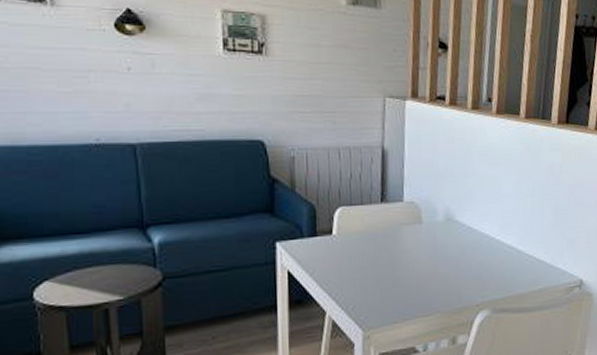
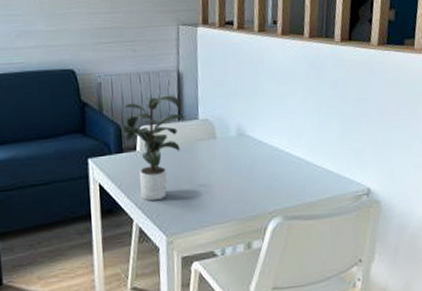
potted plant: none [317,173,389,292] -> present [122,95,186,202]

